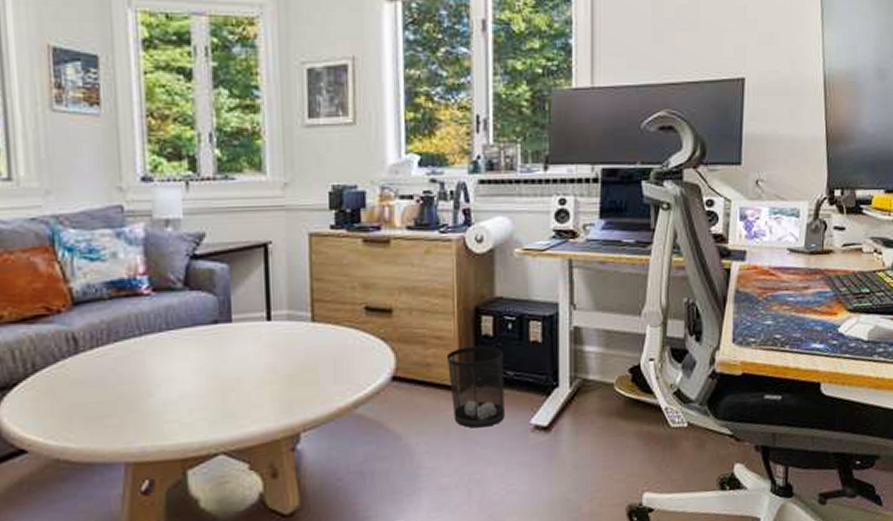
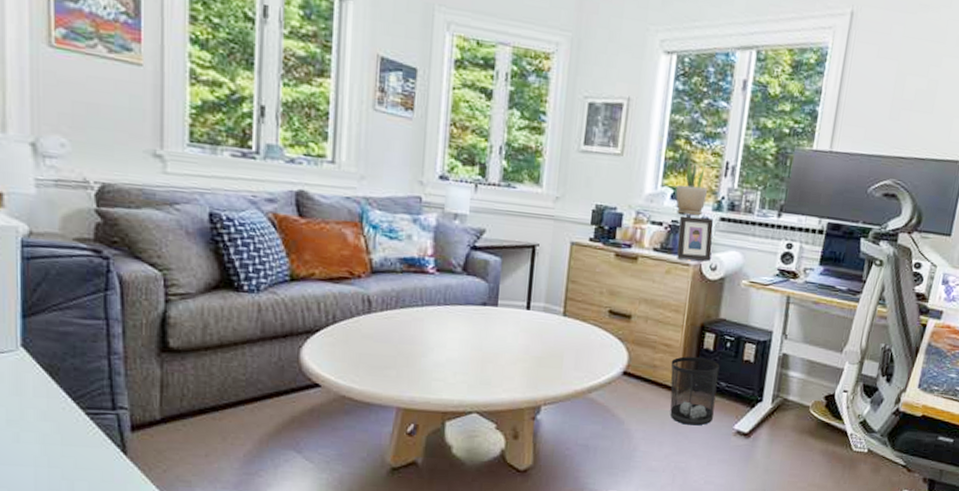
potted plant: none [424,114,459,182] -> present [675,158,710,216]
picture frame: none [431,183,475,236] -> present [677,215,714,262]

